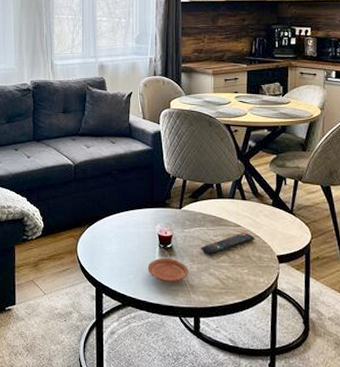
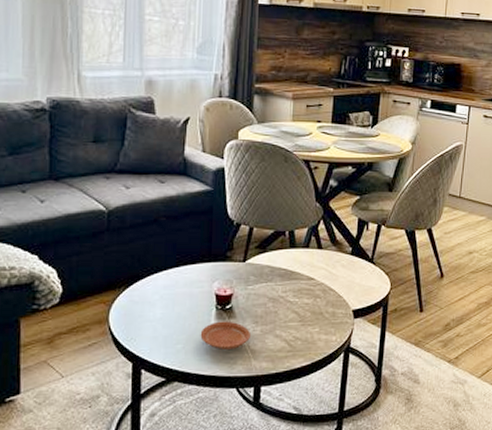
remote control: present [201,233,255,256] -> none [266,286,330,315]

